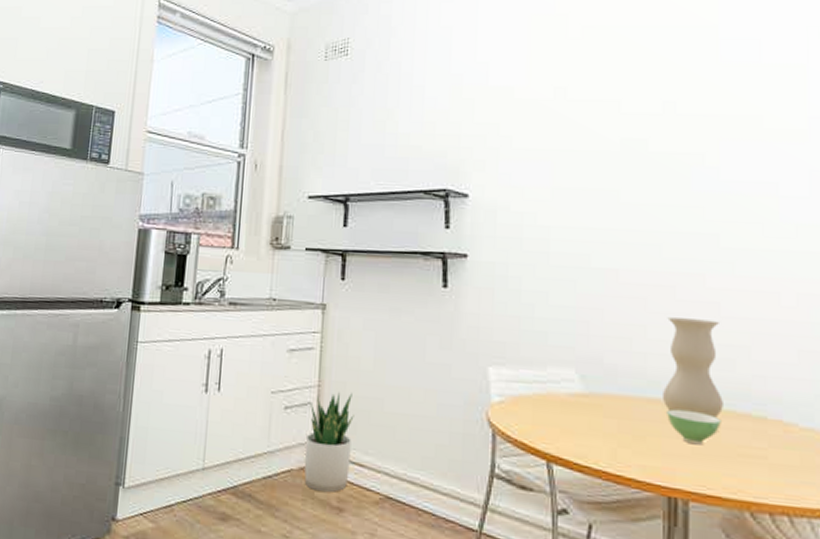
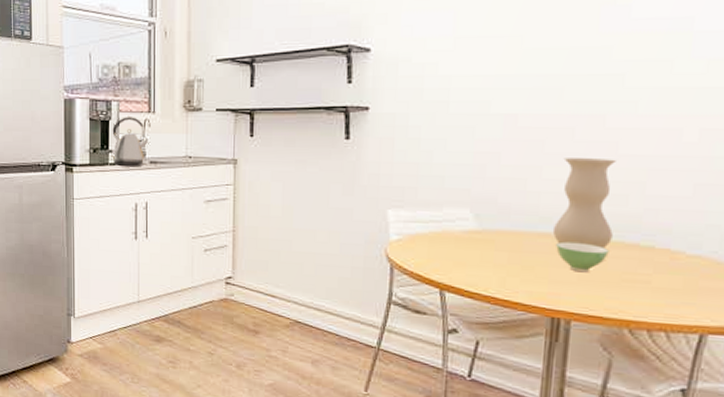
kettle: none [185,251,230,309] -> present [111,117,149,167]
planter: present [304,392,354,493] -> none [223,236,266,319]

